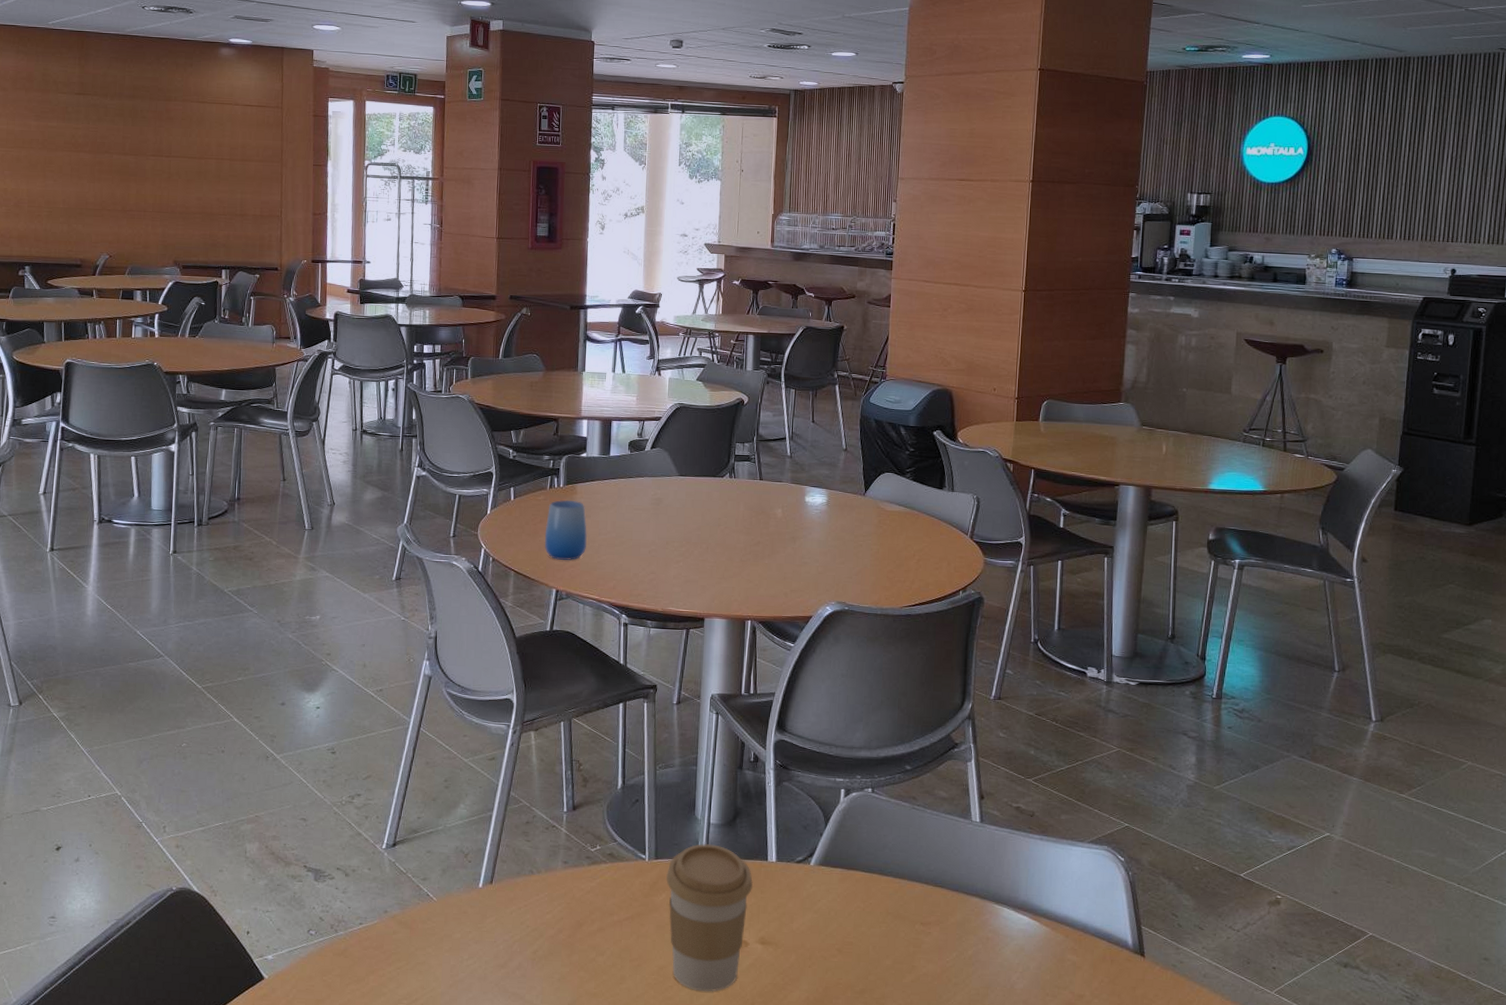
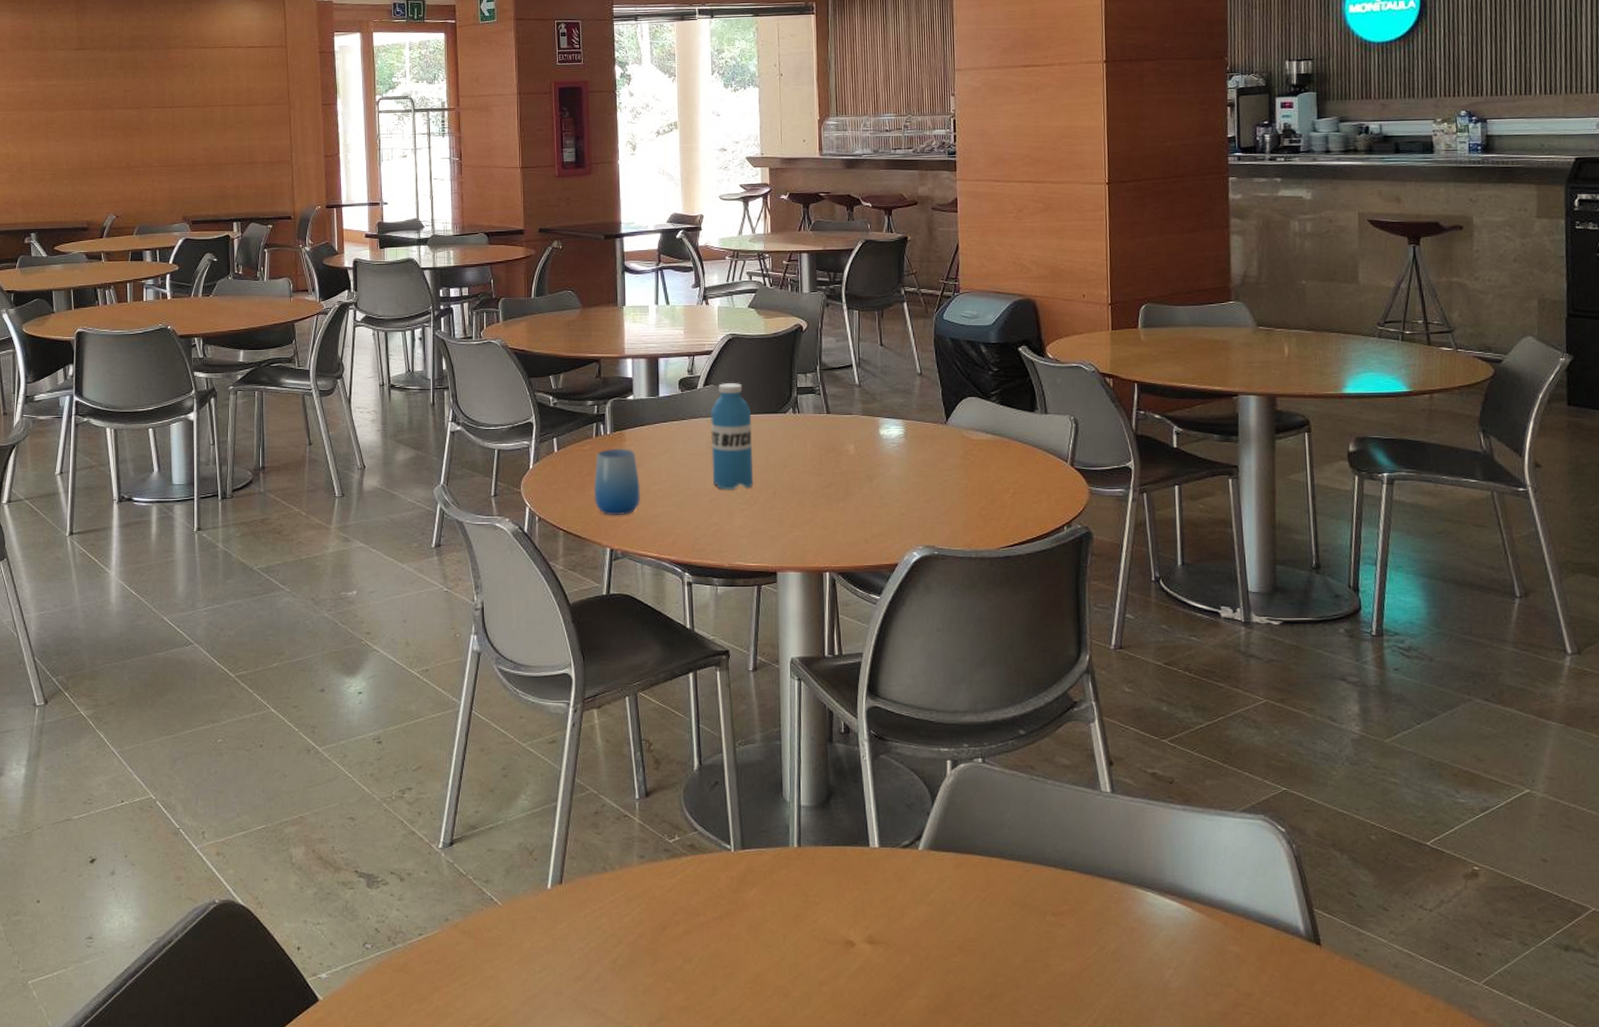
water bottle: none [653,447,692,543] -> present [711,383,754,490]
coffee cup: present [665,843,753,992] -> none [755,828,856,1002]

